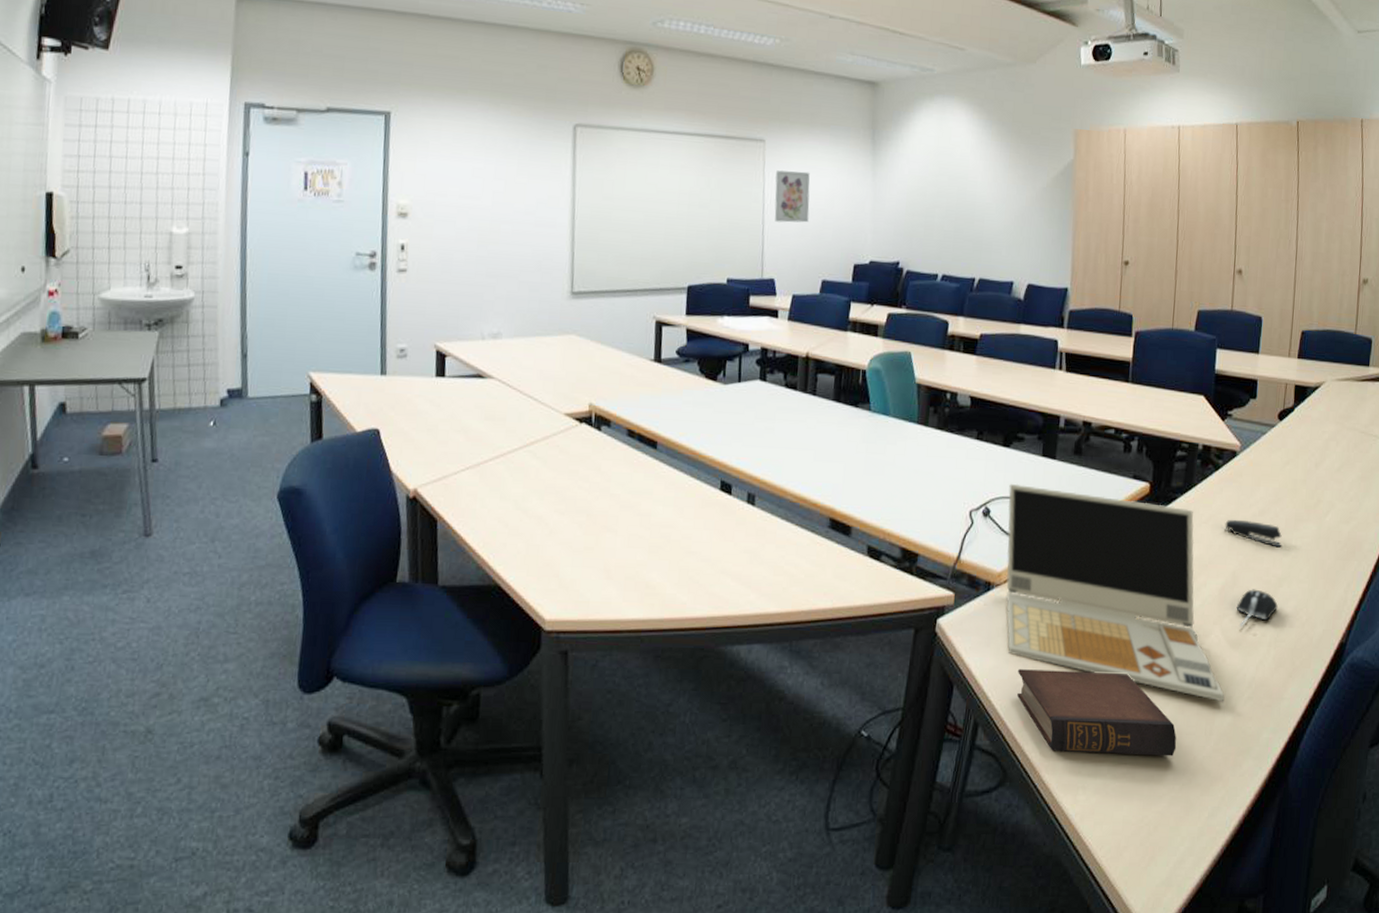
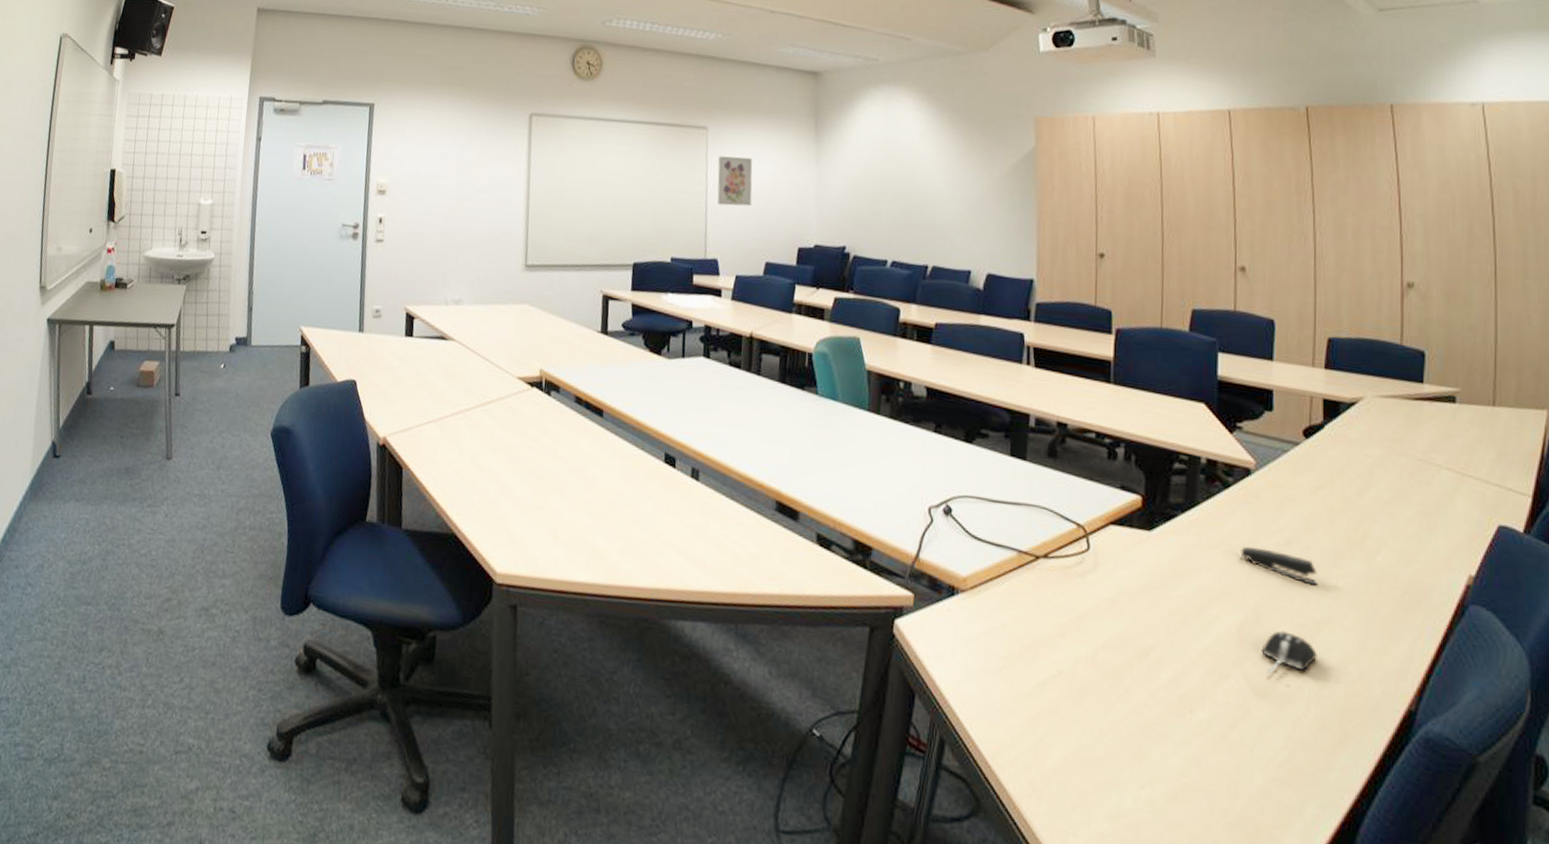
laptop: present [1005,483,1225,702] -> none [972,483,1252,761]
book: present [1017,669,1177,756] -> none [990,687,1192,816]

